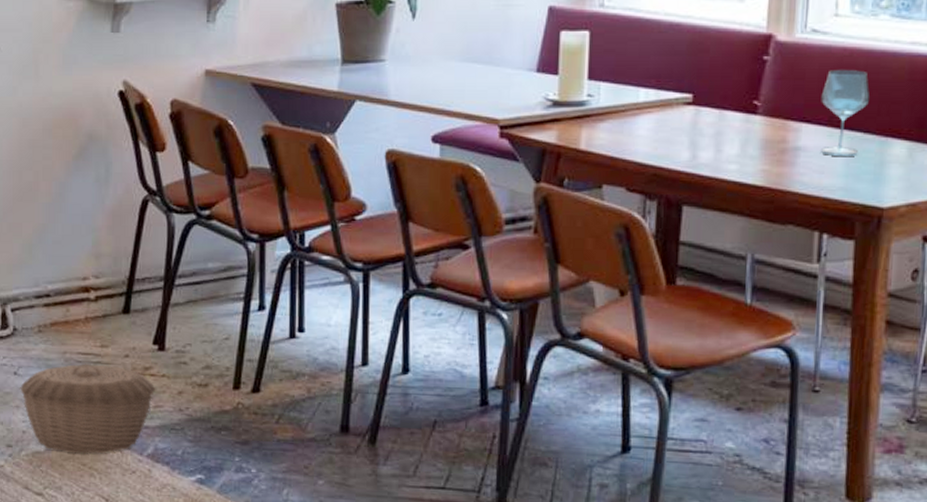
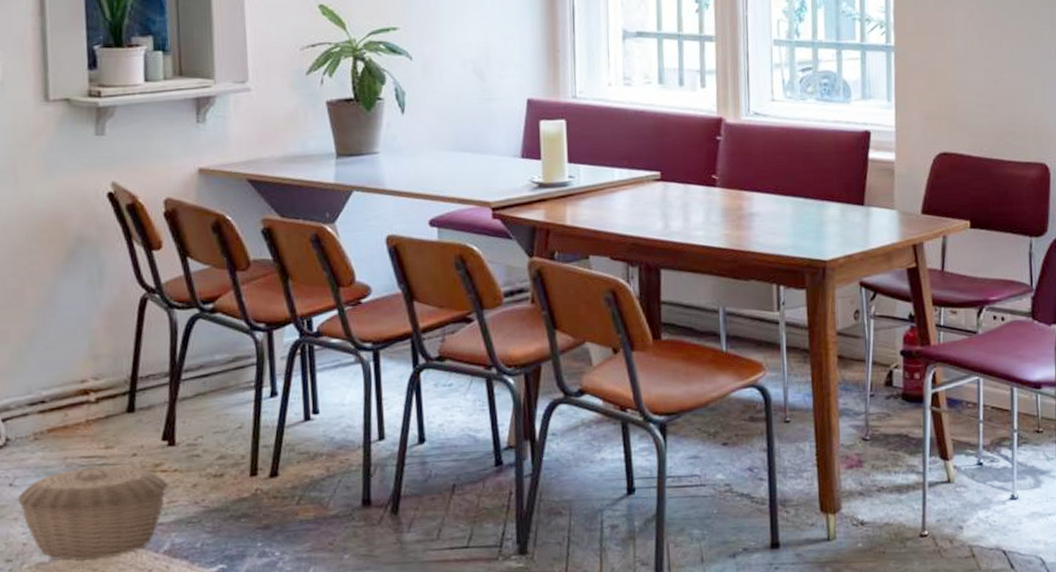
wine glass: present [821,70,871,156] -> none [767,146,807,219]

